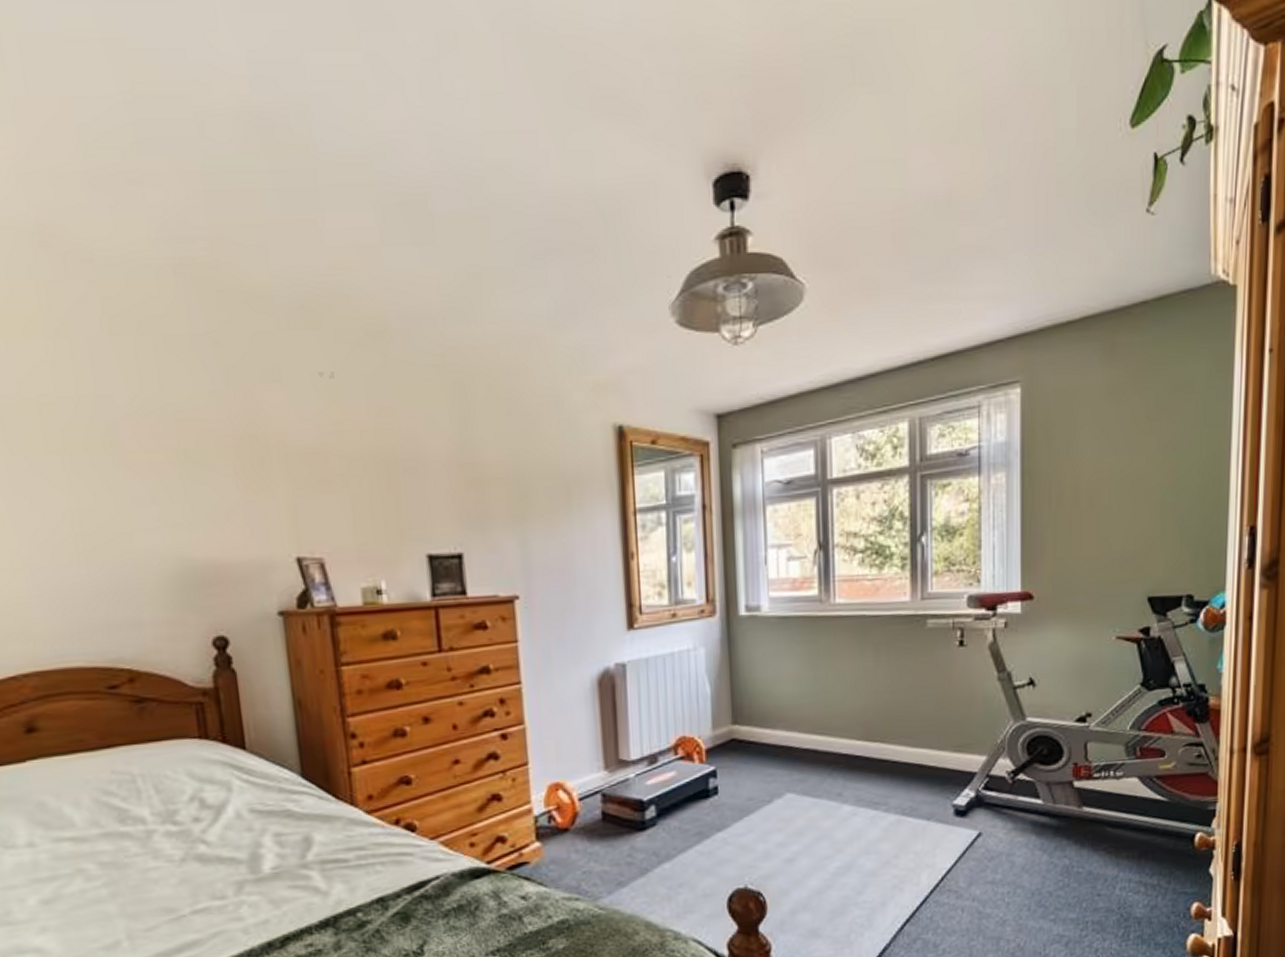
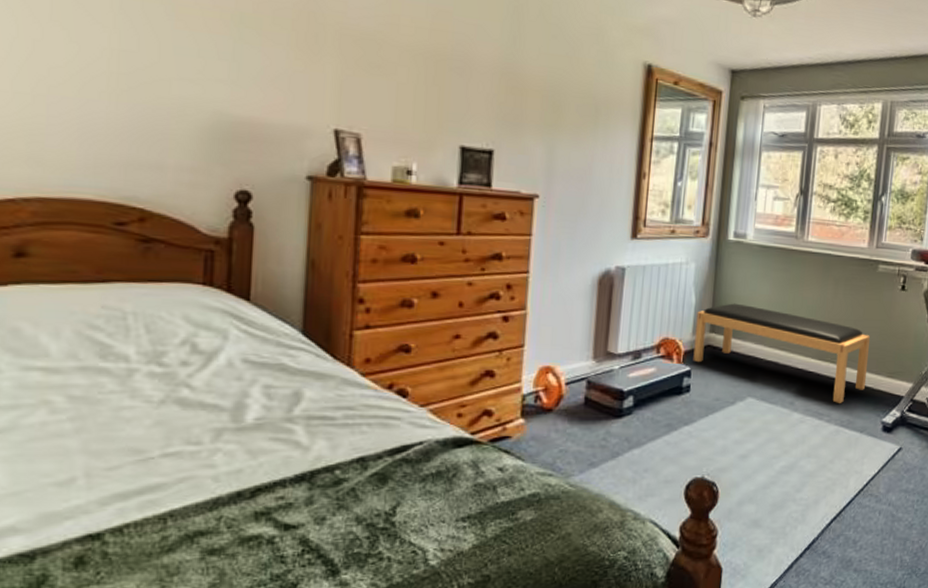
bench: none [714,687,928,789] -> present [693,303,871,403]

